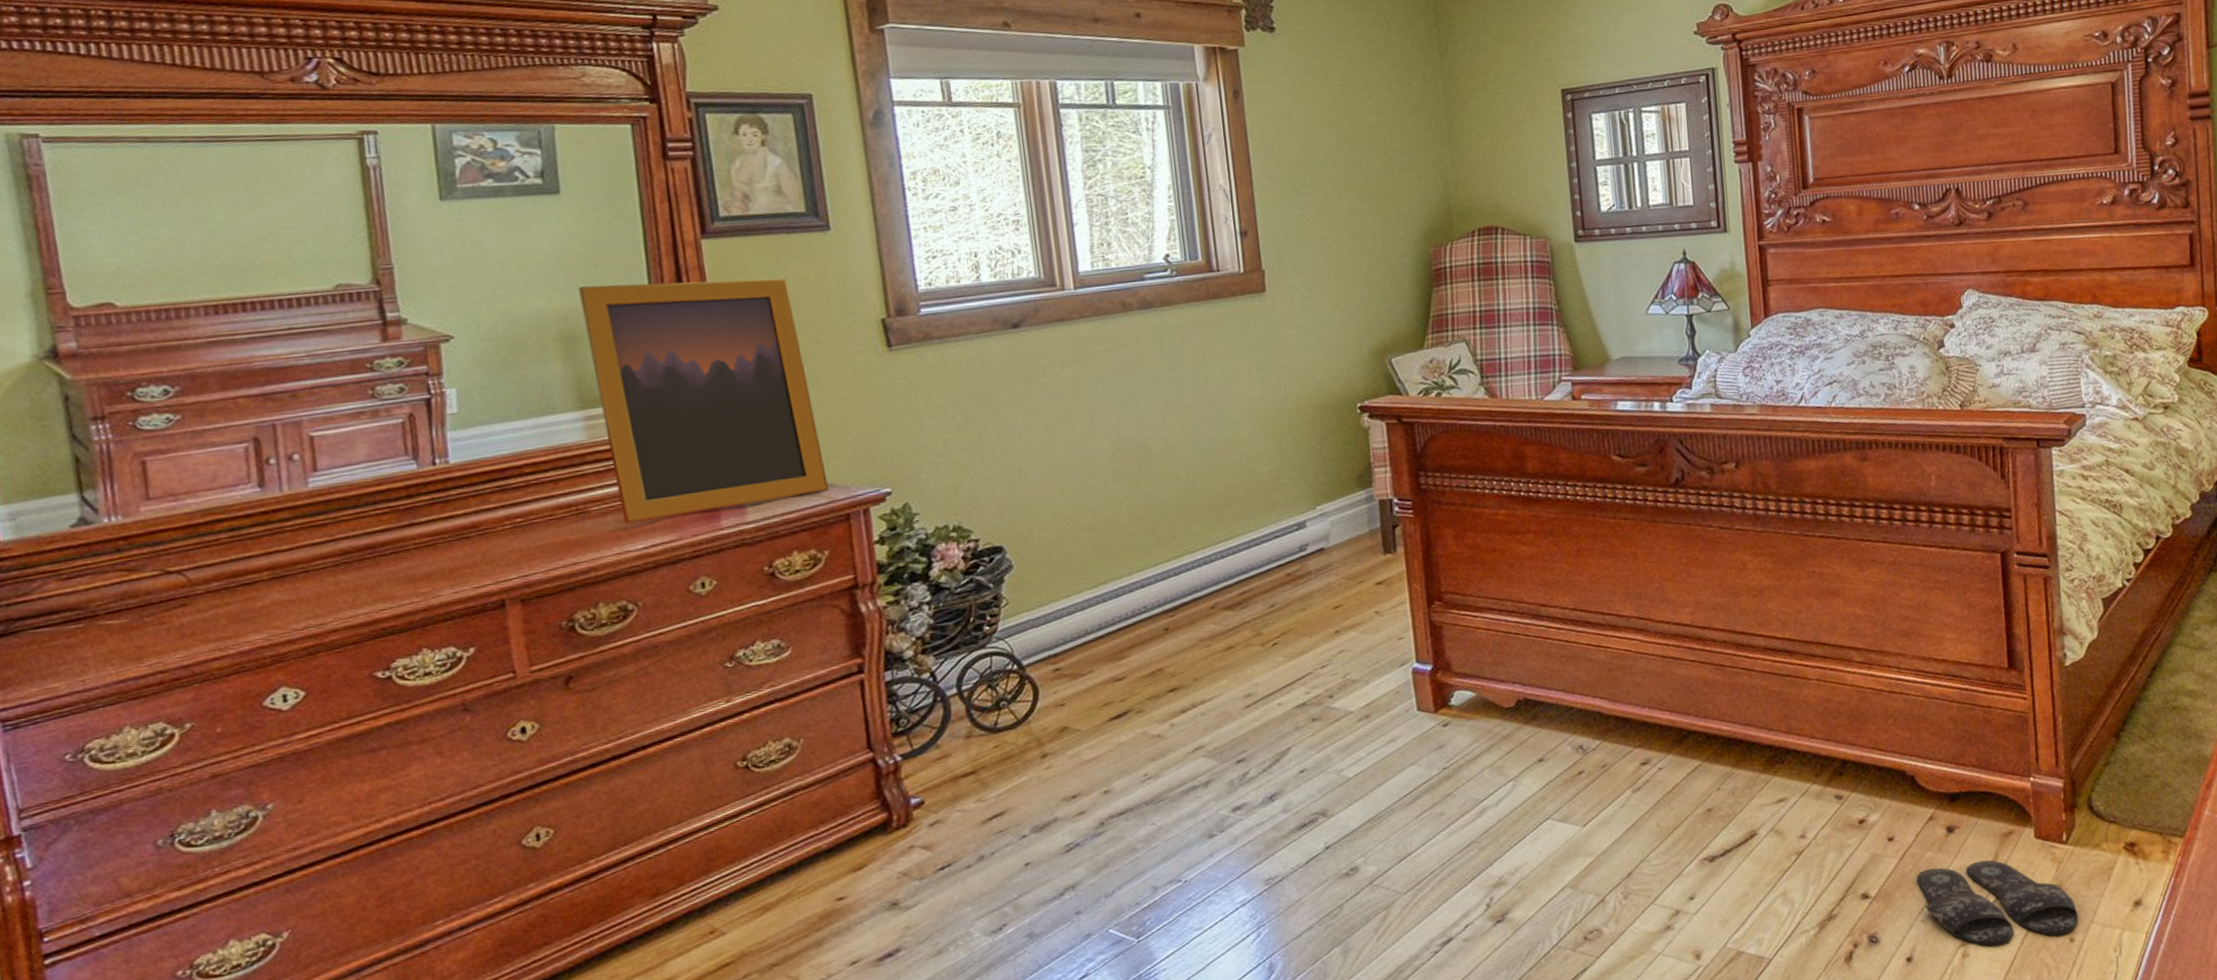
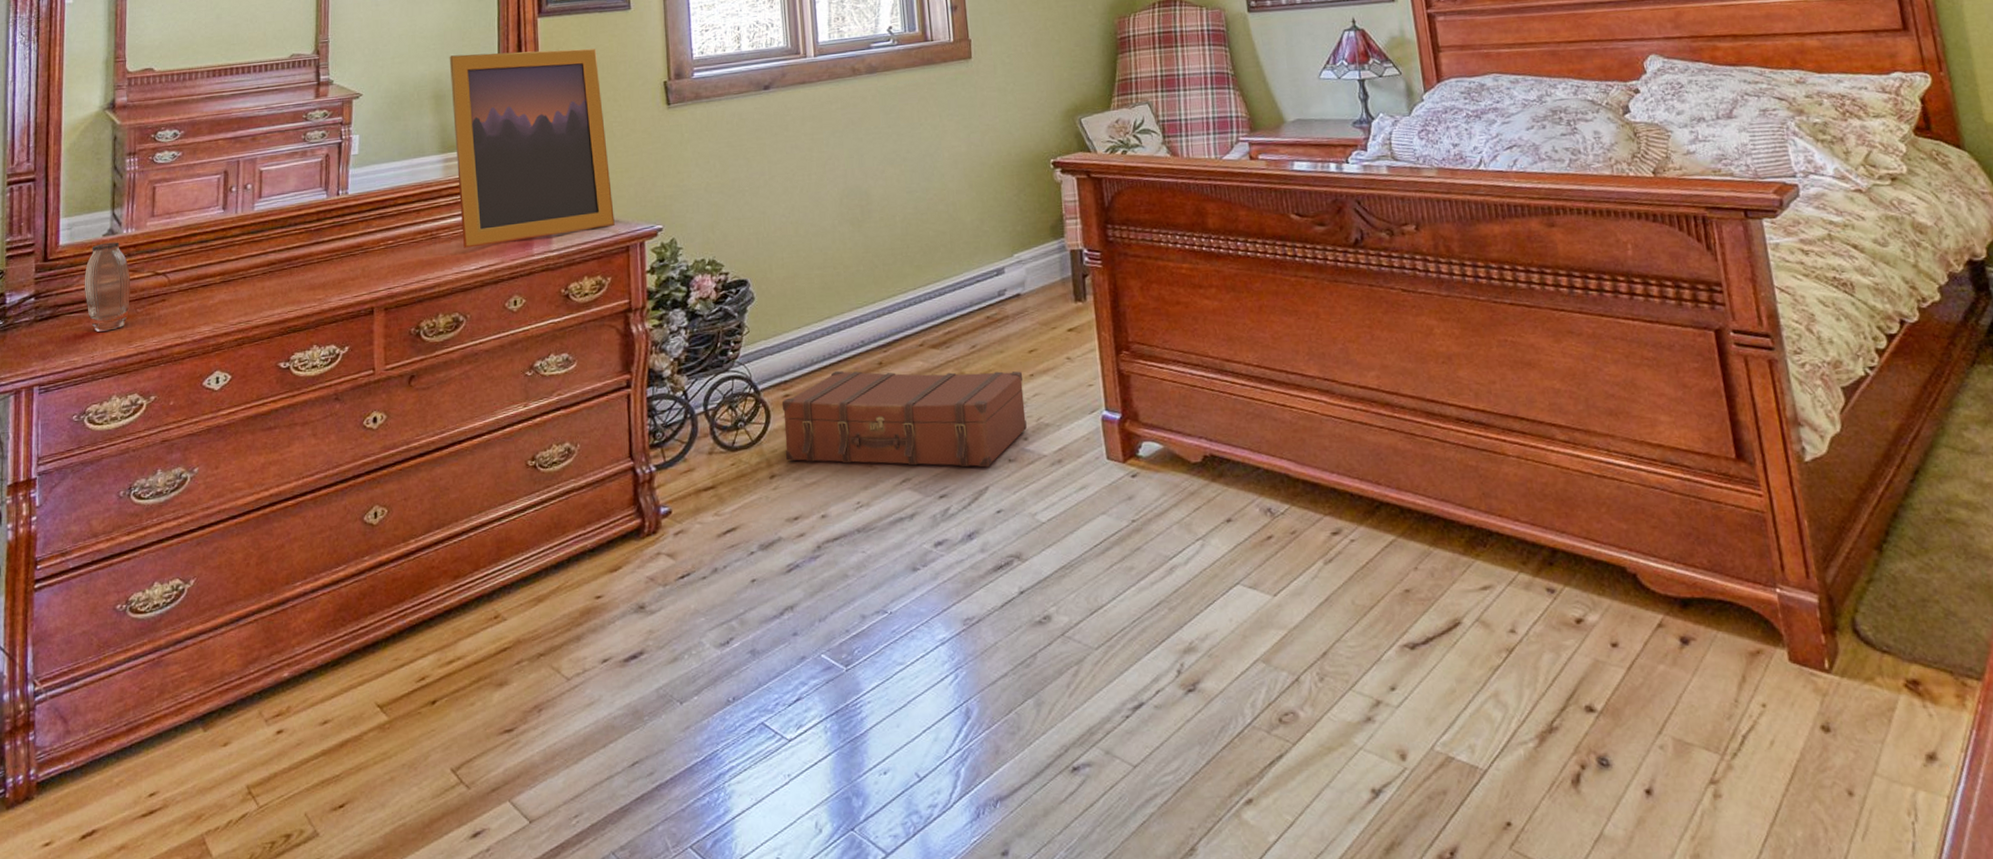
vase: none [49,534,132,650] -> present [84,242,131,332]
suitcase: none [1051,628,1332,738] -> present [781,371,1027,468]
slippers: present [1916,860,2079,947] -> none [1648,682,1856,789]

